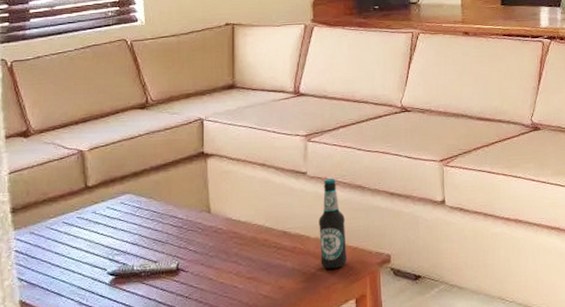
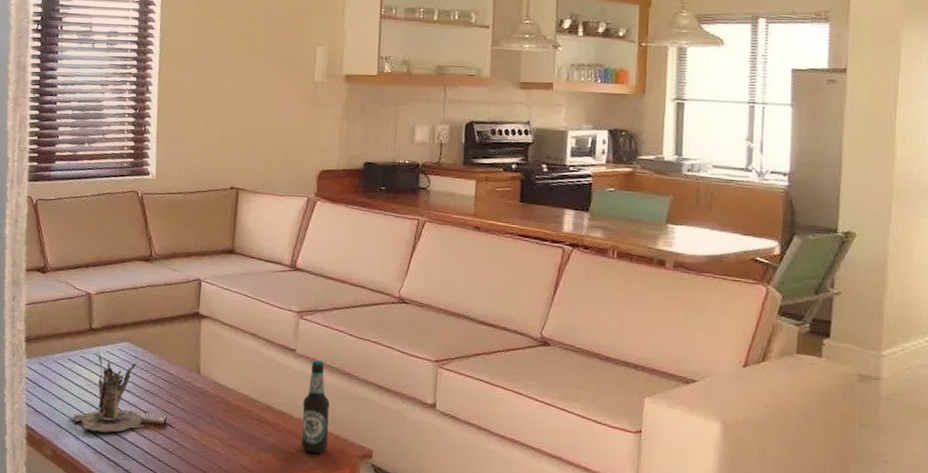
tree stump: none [72,208,155,293] -> present [71,350,144,433]

